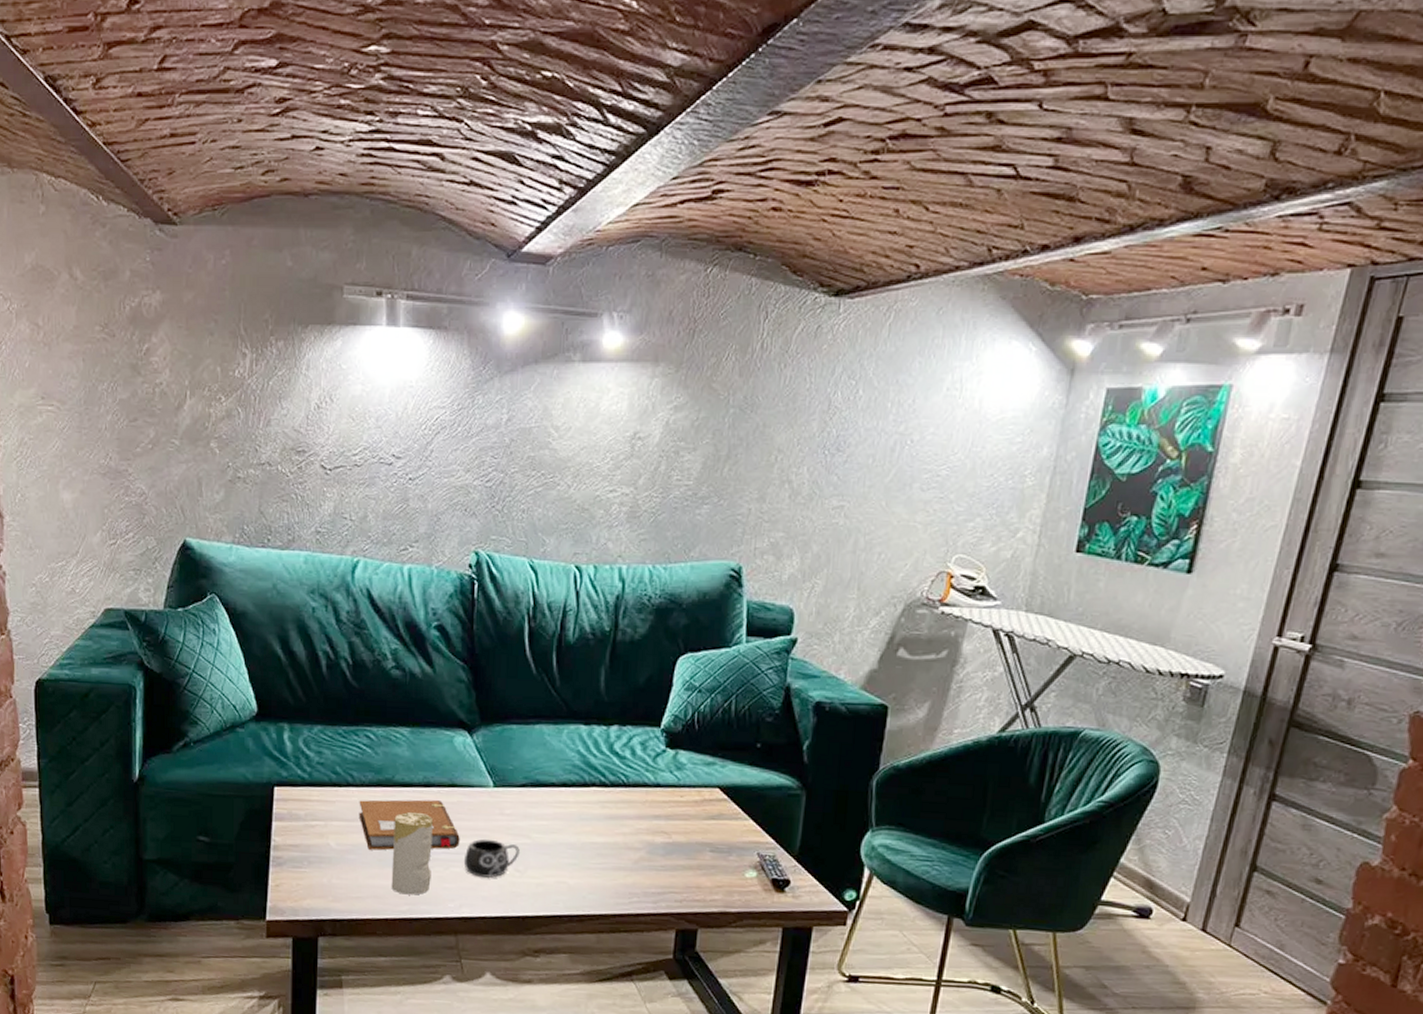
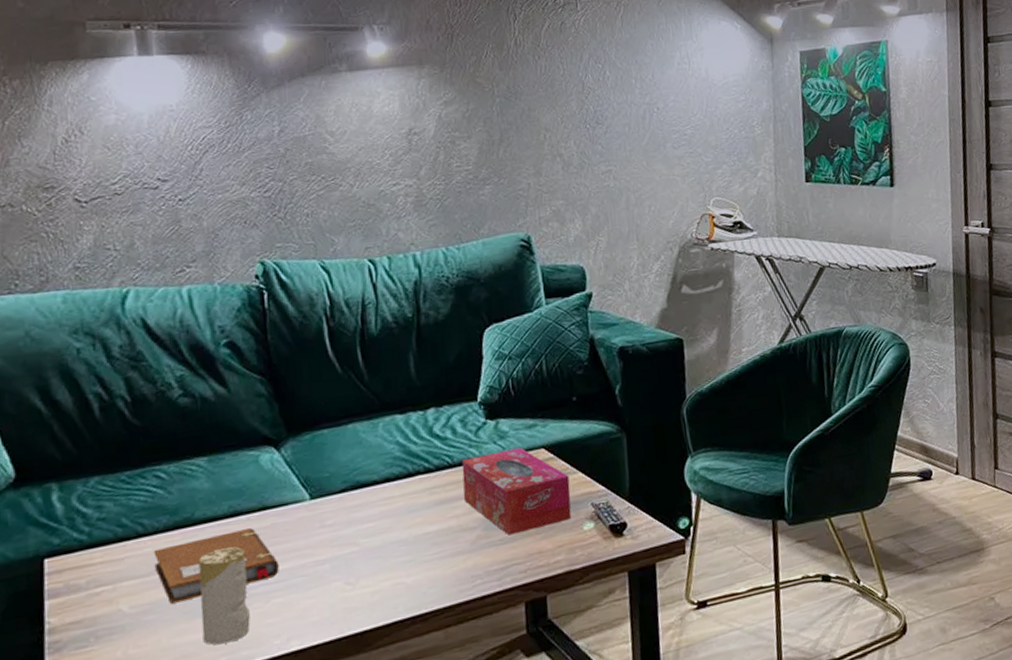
mug: present [463,838,520,879] -> none [285,556,348,602]
tissue box: none [632,781,740,865] -> present [461,448,572,536]

